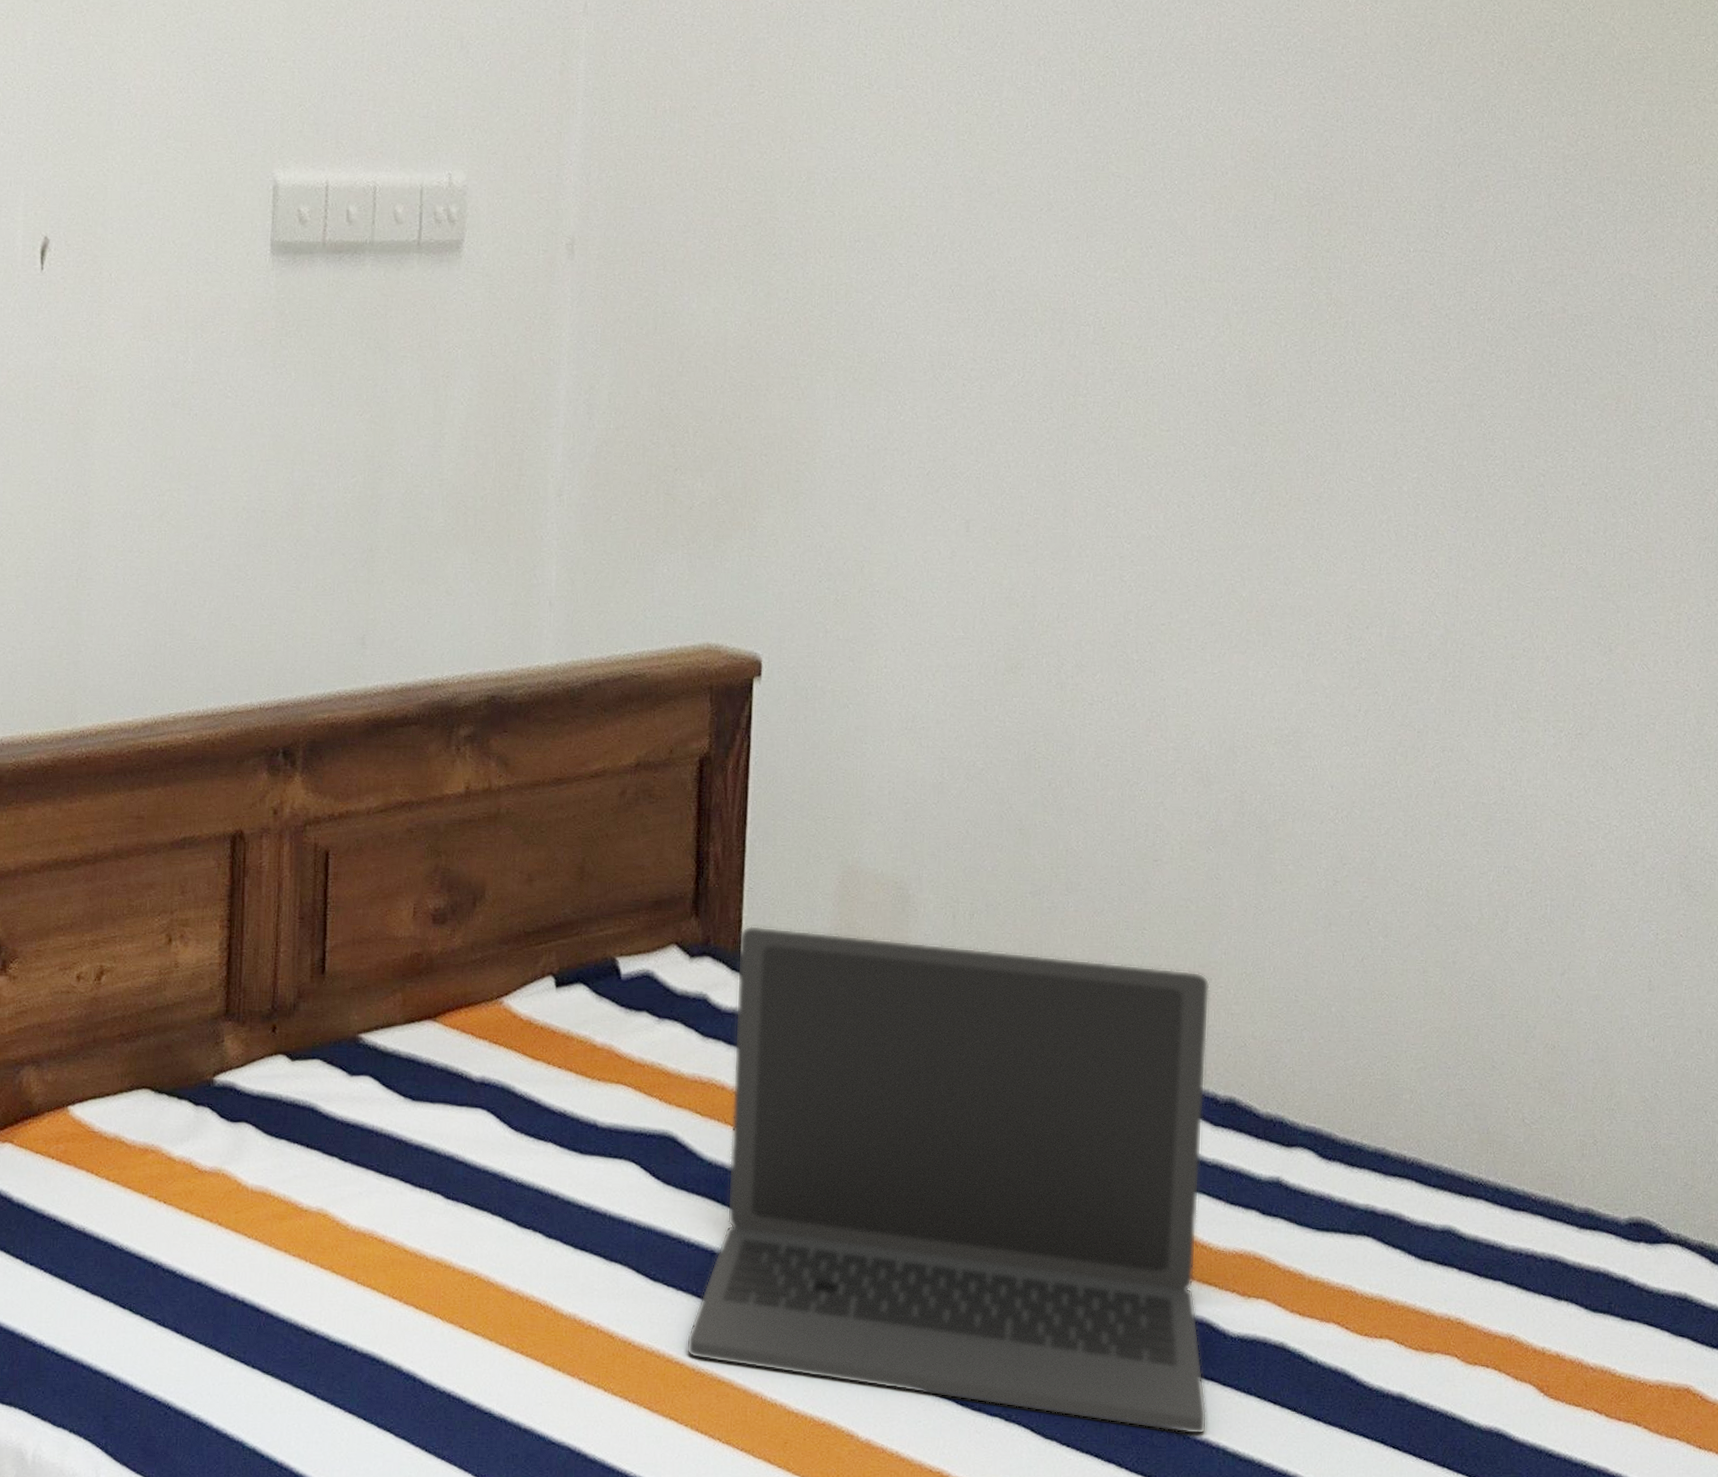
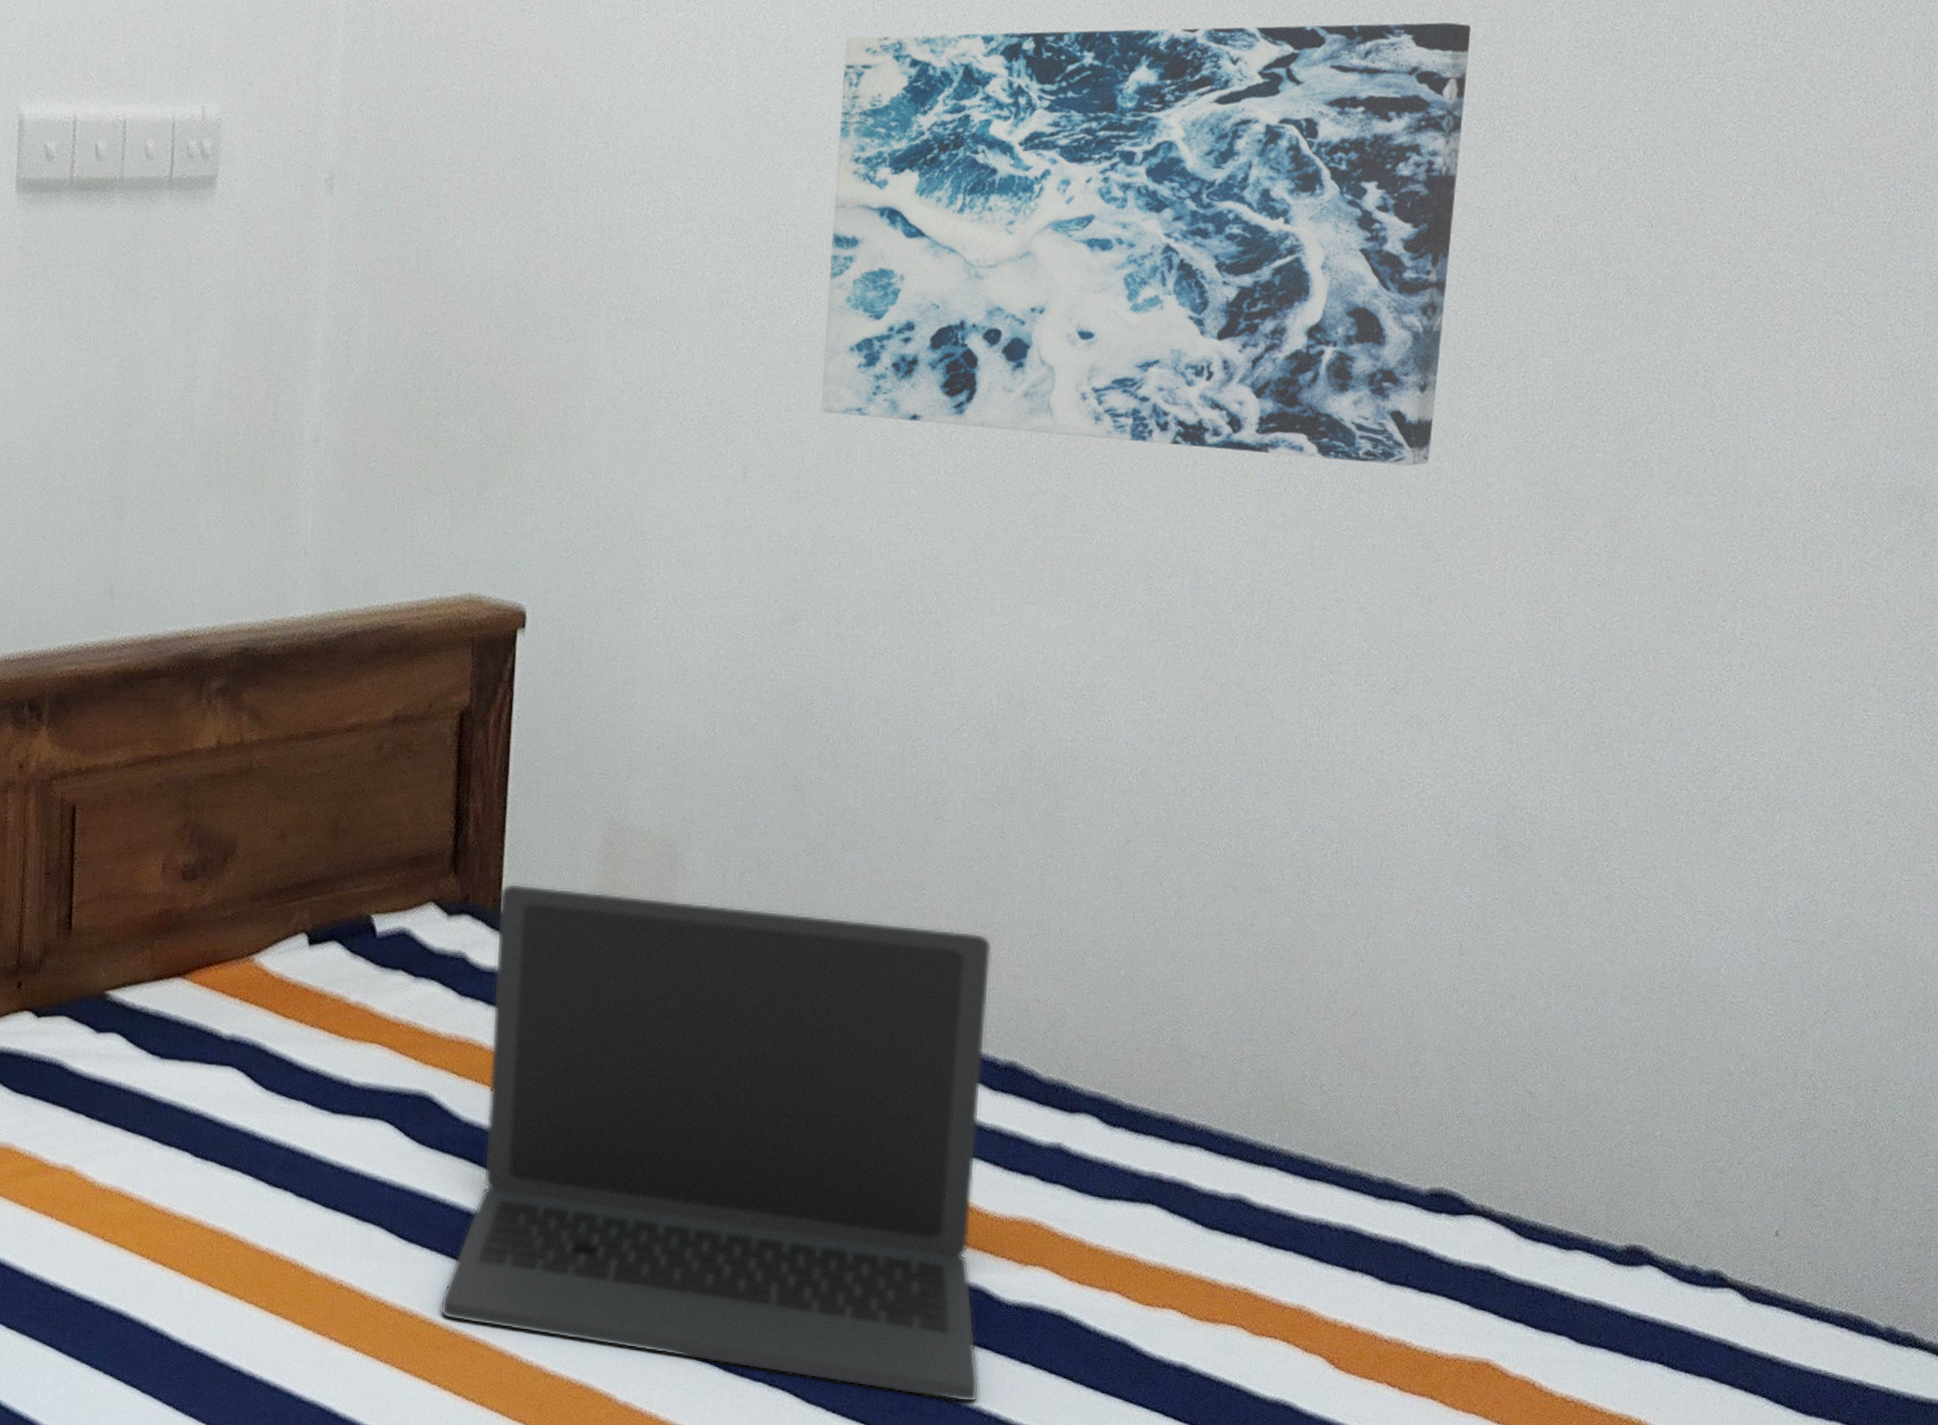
wall art: none [1039,106,1632,522] -> present [821,22,1472,466]

